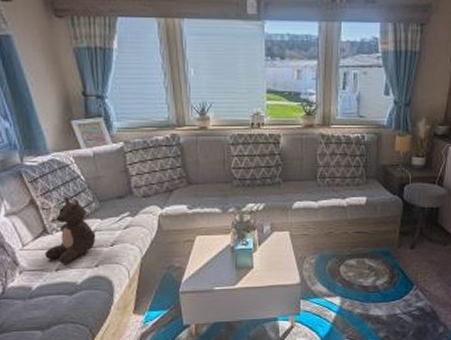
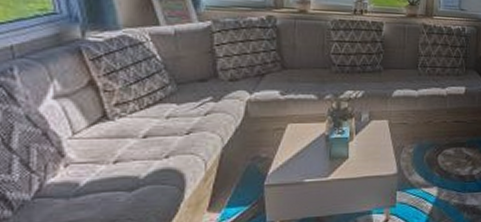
teddy bear: present [44,197,96,264] -> none [101,78,169,155]

